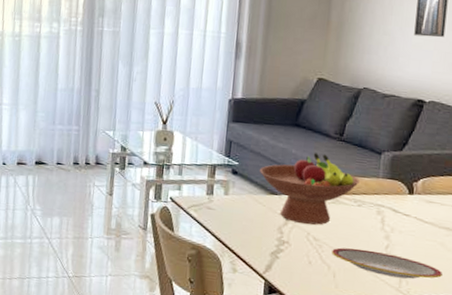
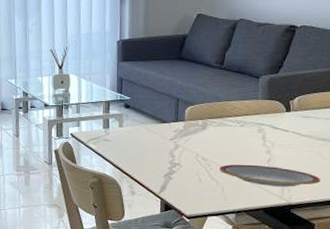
fruit bowl: present [260,153,360,225] -> none [150,82,241,146]

